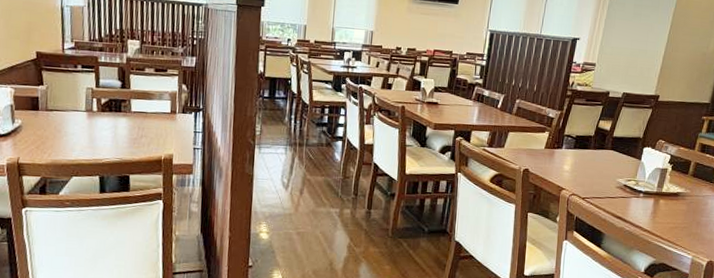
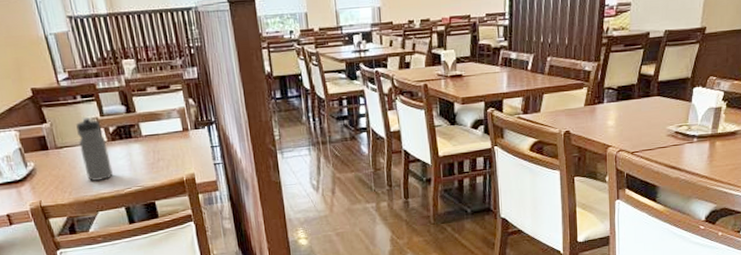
water bottle: none [69,85,96,148] -> present [76,116,113,182]

